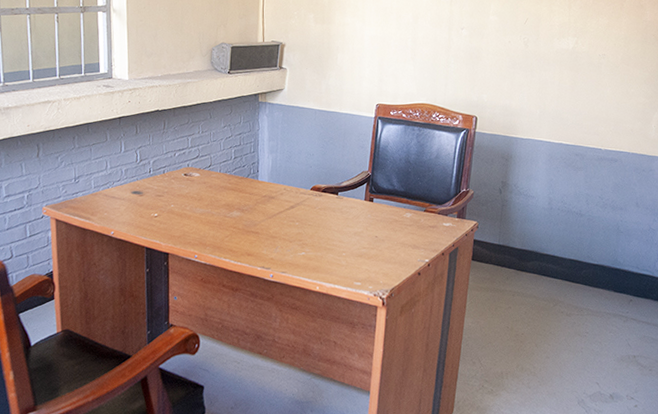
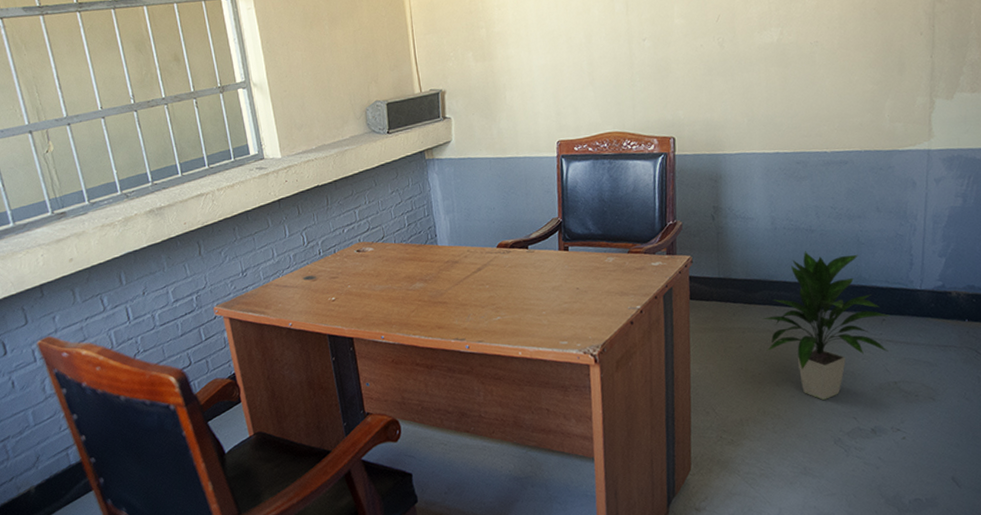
indoor plant: none [531,231,636,364] -> present [762,251,890,400]

